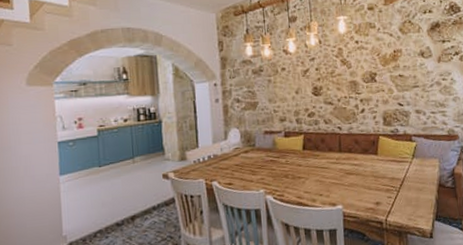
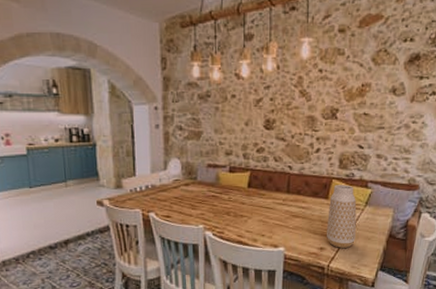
vase: none [379,140,408,202] -> present [327,185,357,248]

